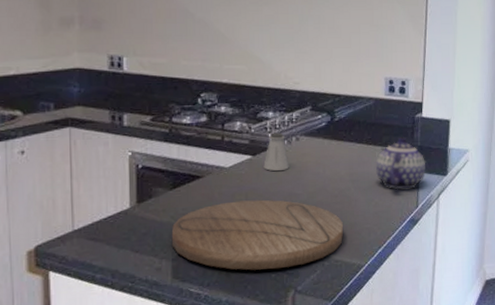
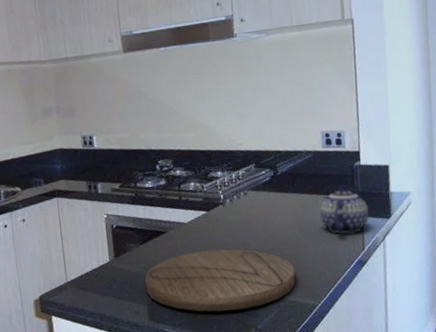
saltshaker: present [263,132,289,172] -> none [217,189,240,224]

